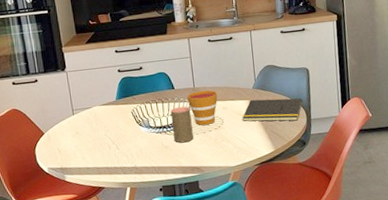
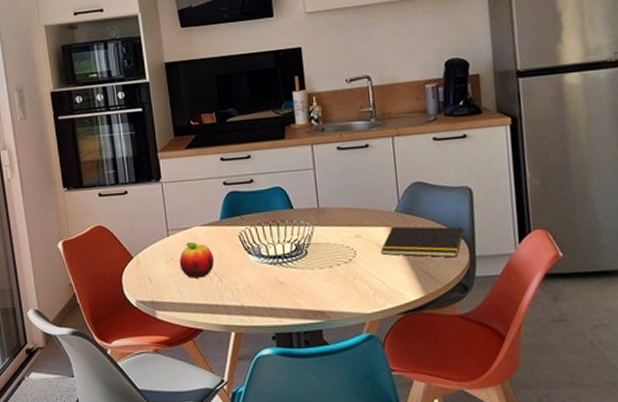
fruit: none [83,118,112,148] -> present [179,241,215,278]
cup: present [170,106,193,143] -> none [287,232,317,279]
cup: present [187,90,218,126] -> none [309,211,349,257]

